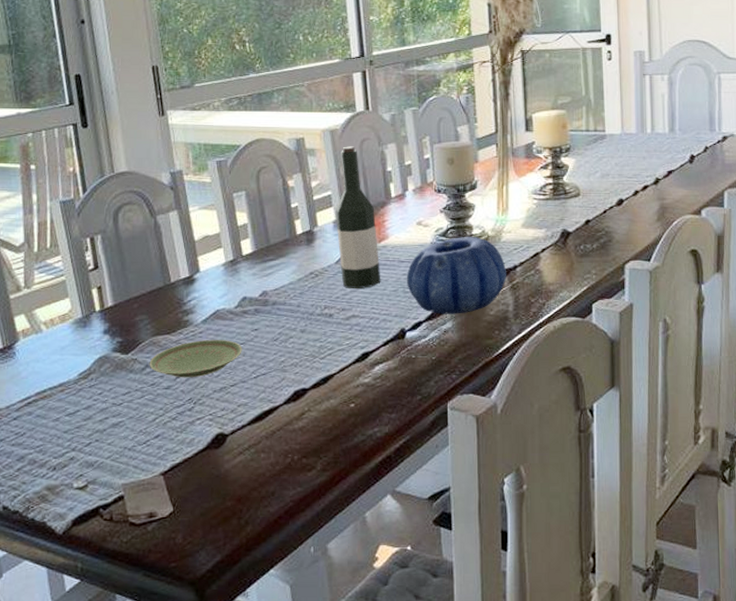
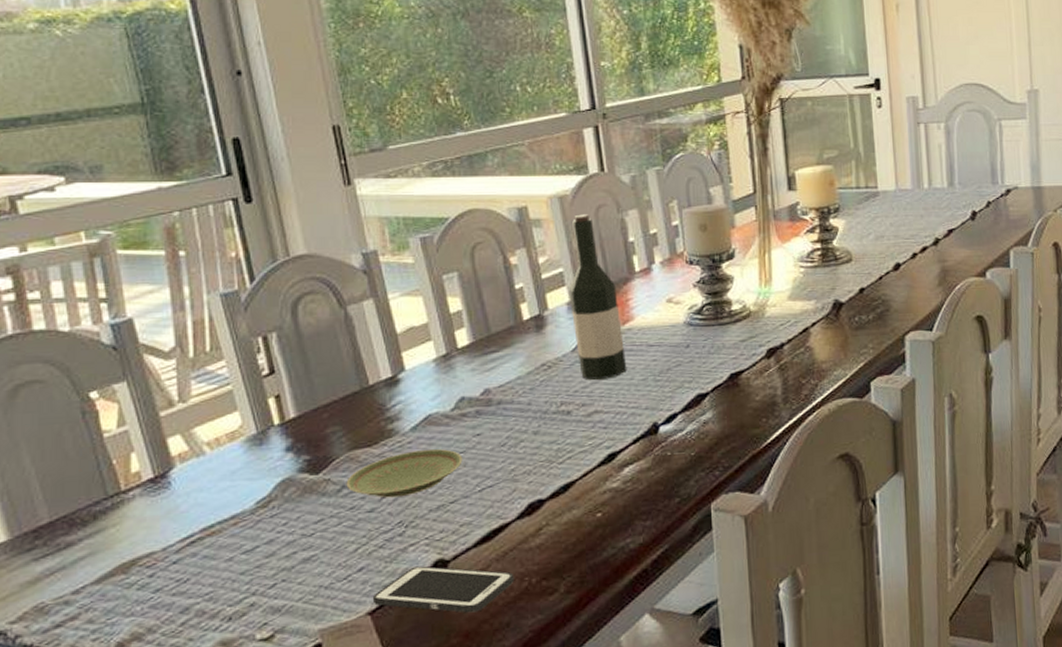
cell phone: none [165,437,280,481] -> present [372,566,514,613]
decorative bowl: present [406,237,507,314] -> none [656,313,774,404]

